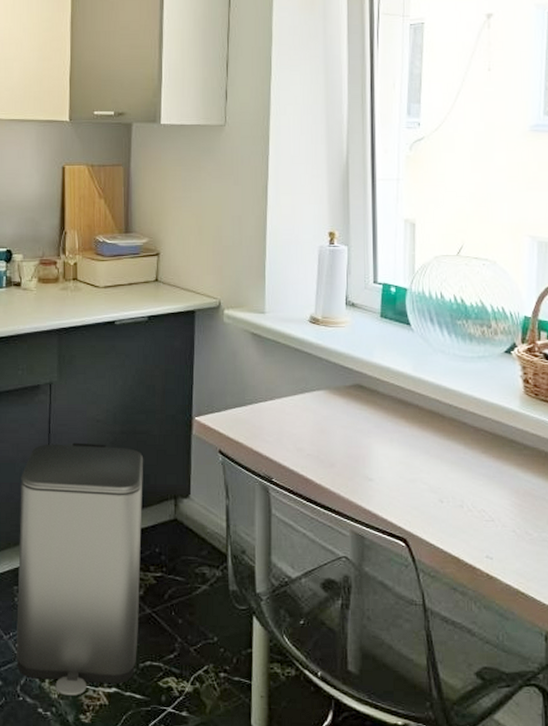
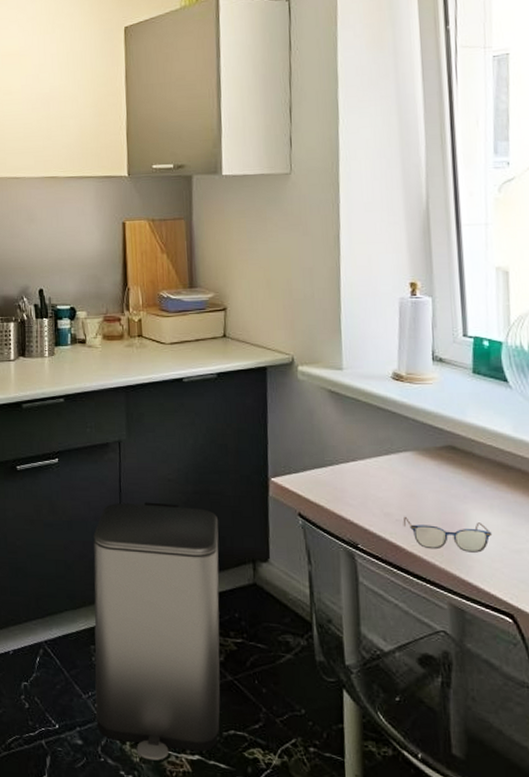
glasses: none [313,451,391,483] -> present [403,516,493,553]

